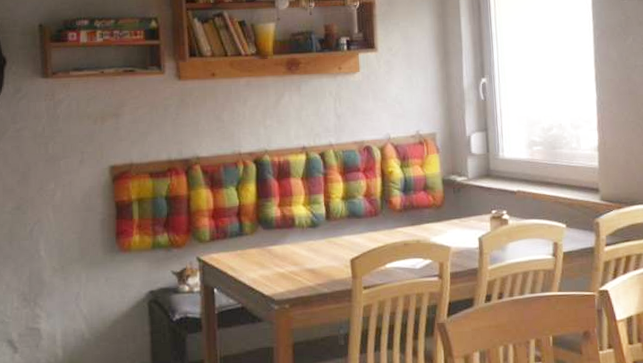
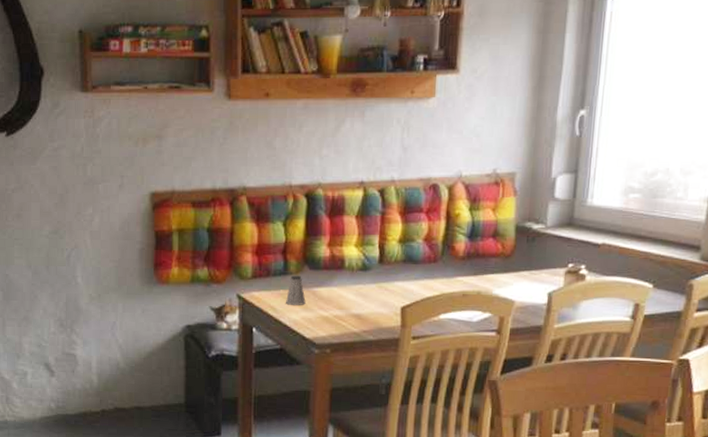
saltshaker: none [243,235,262,264] -> present [286,275,306,305]

